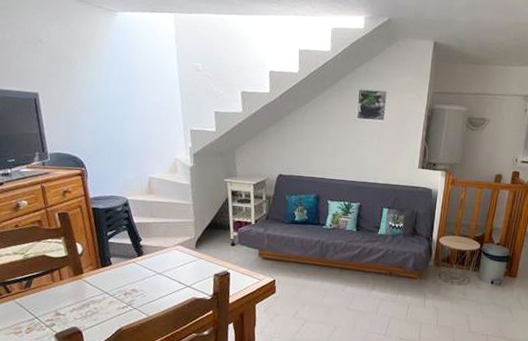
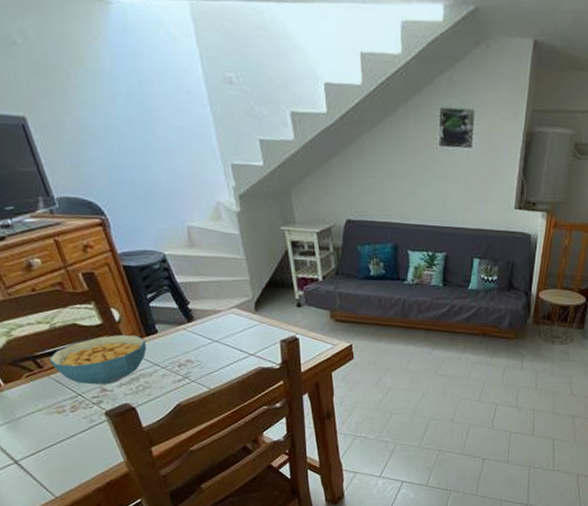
cereal bowl: none [16,265,101,310] -> present [48,334,147,385]

